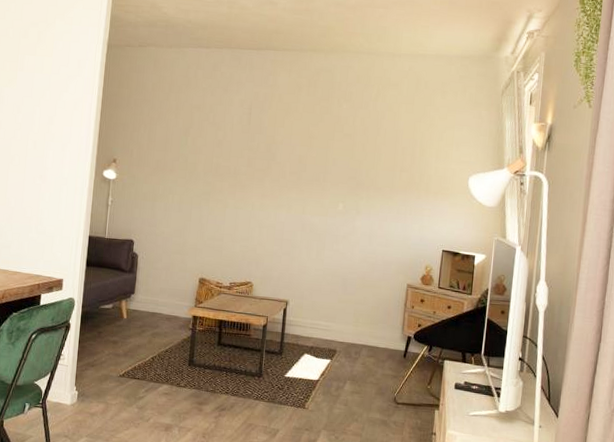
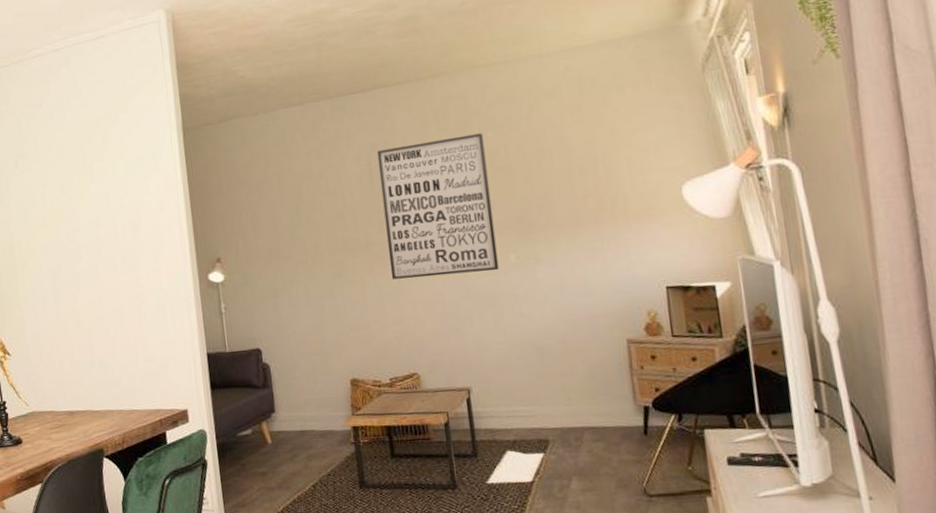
wall art: none [248,99,339,214] -> present [376,133,499,280]

